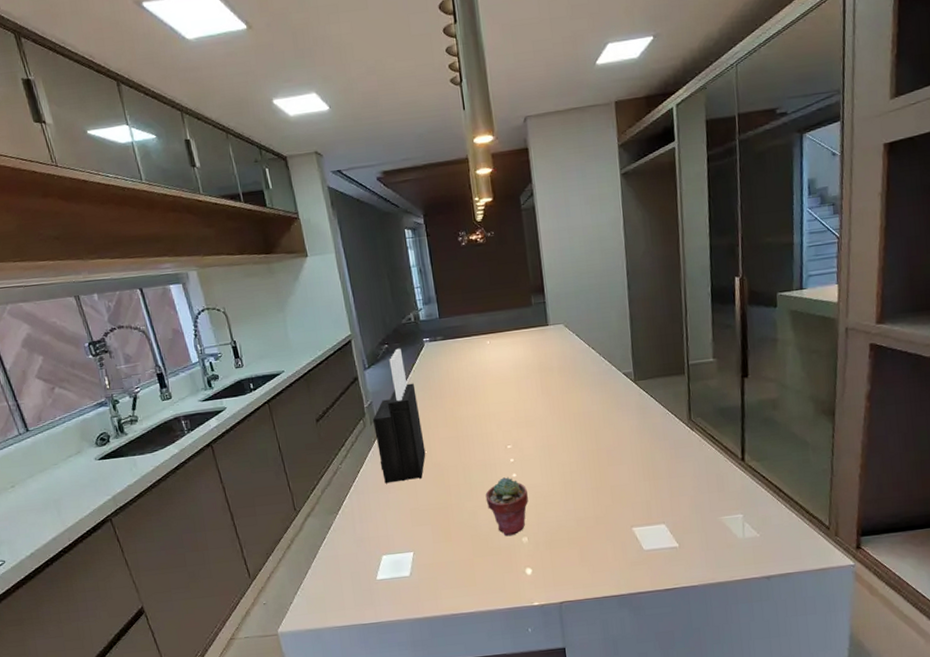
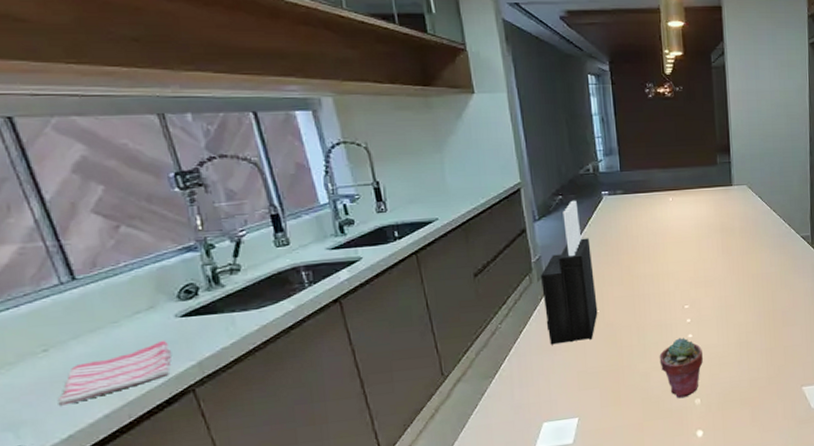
dish towel: none [22,478,95,530] -> present [57,340,173,406]

